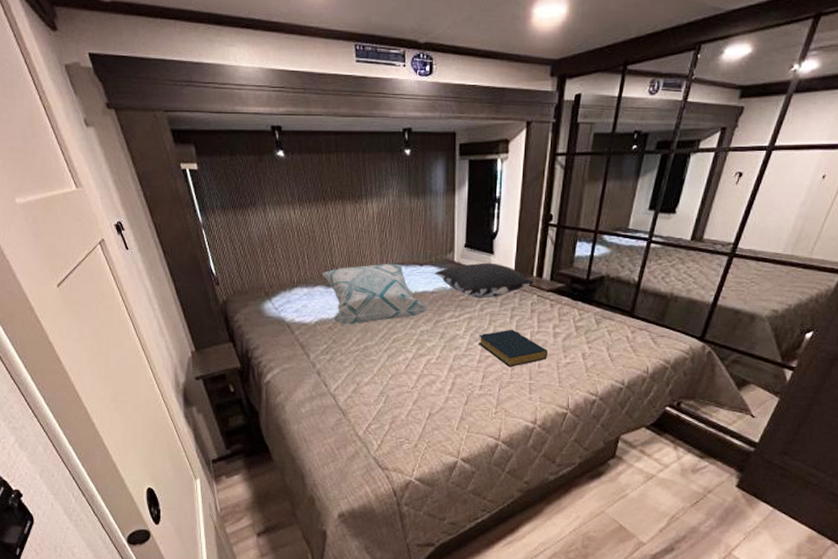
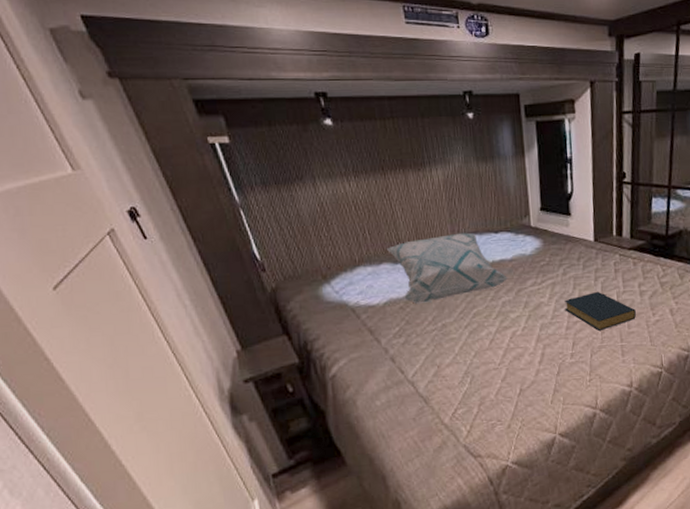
pillow: present [434,262,534,299] -> none [511,224,615,263]

